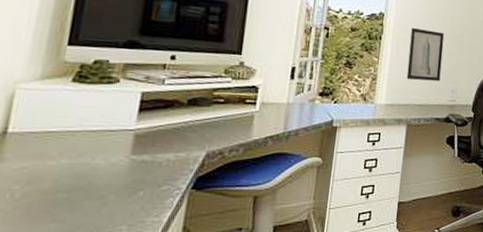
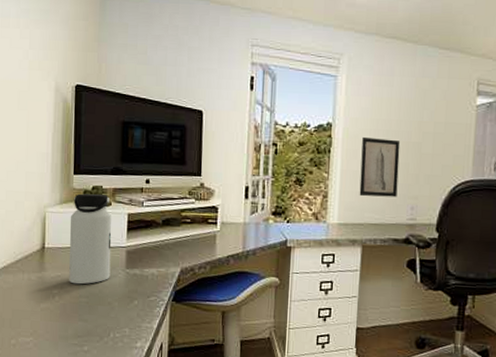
water bottle: none [41,68,118,177] -> present [69,193,112,285]

